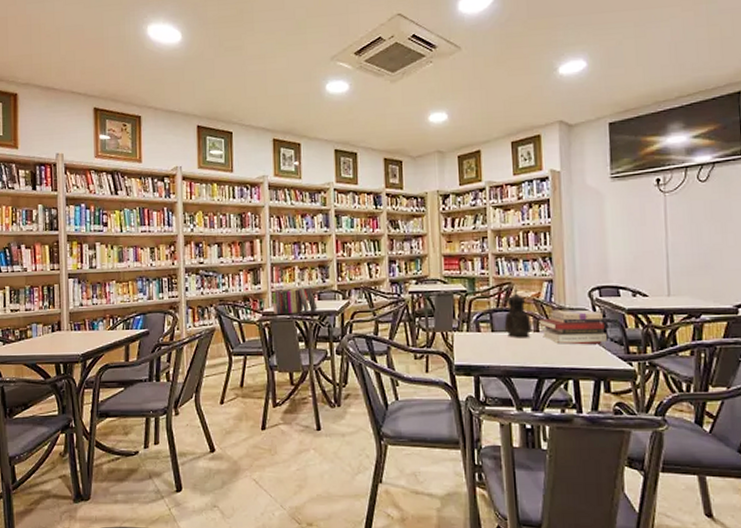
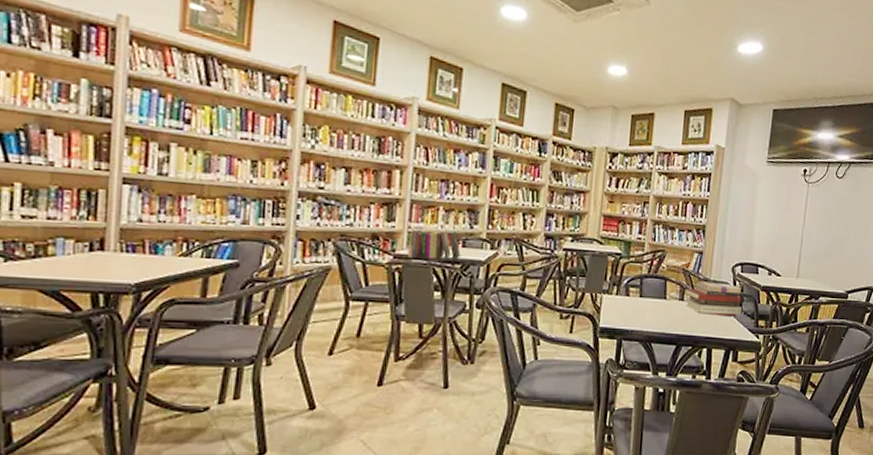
coffeepot: present [504,289,532,339] -> none [652,257,678,306]

